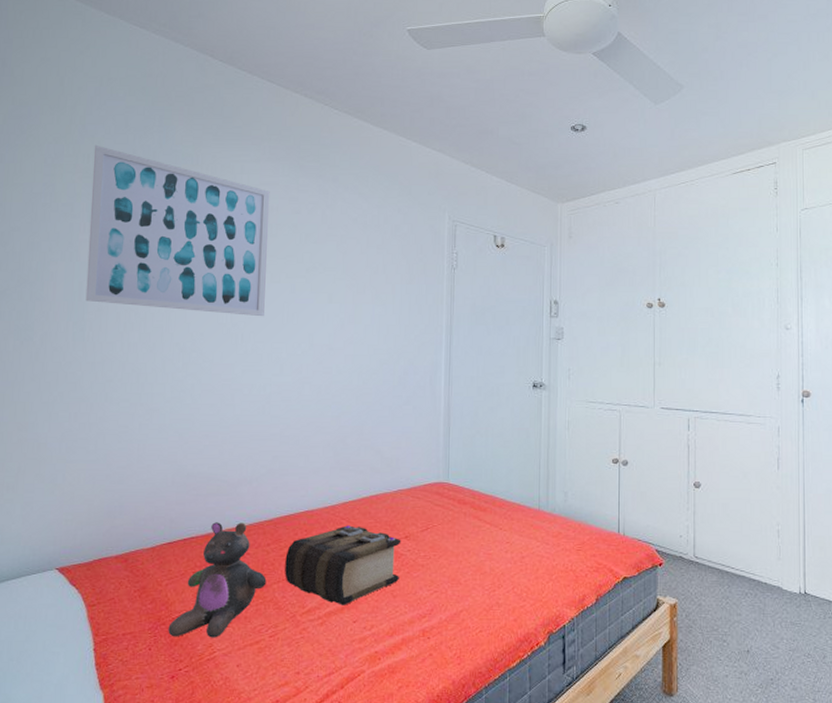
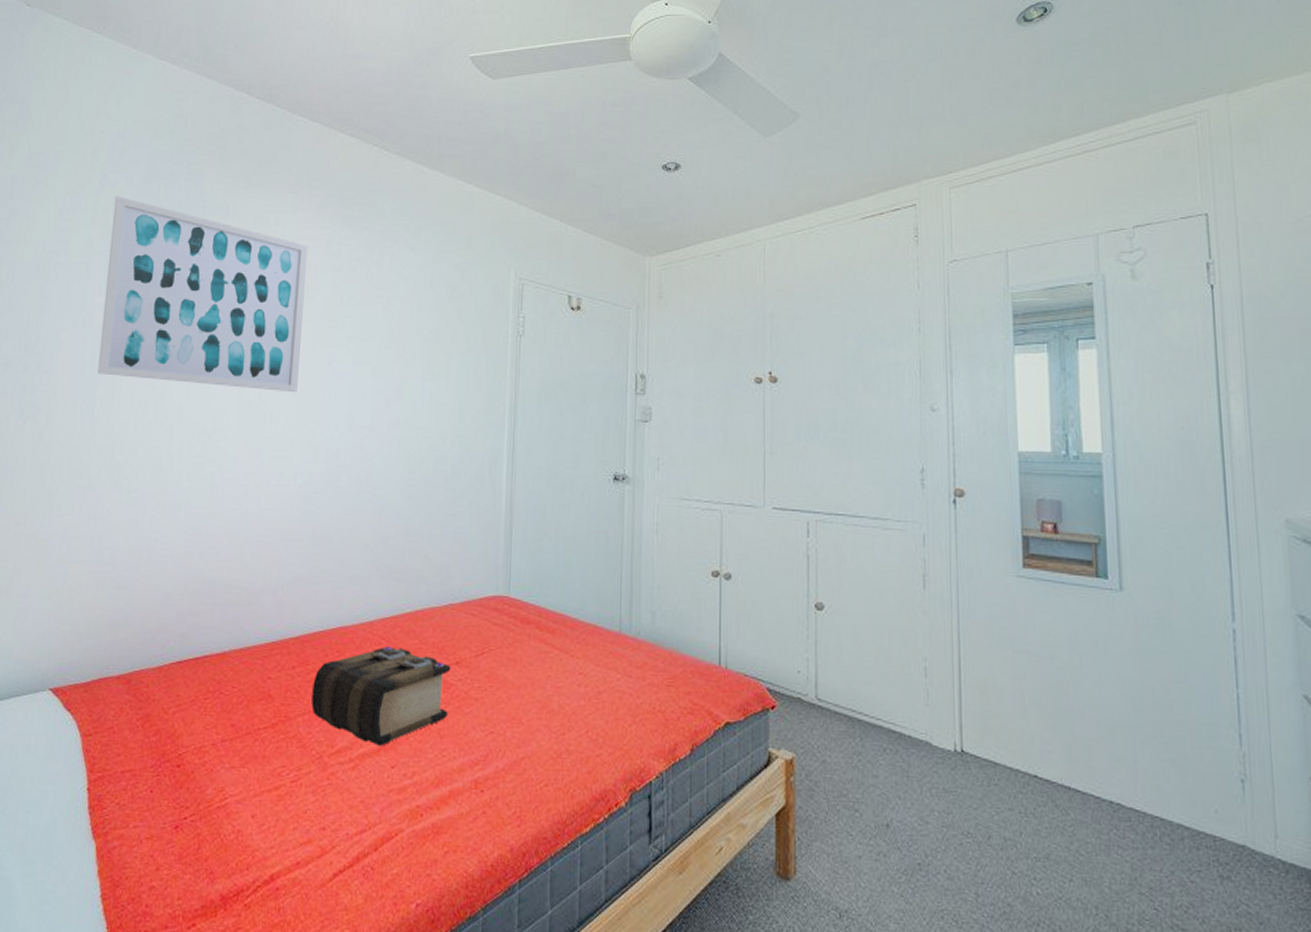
stuffed bear: present [168,522,267,638] -> none [173,638,290,781]

